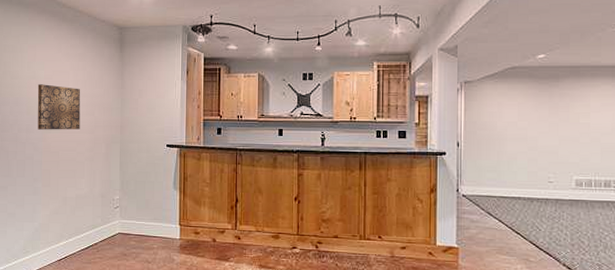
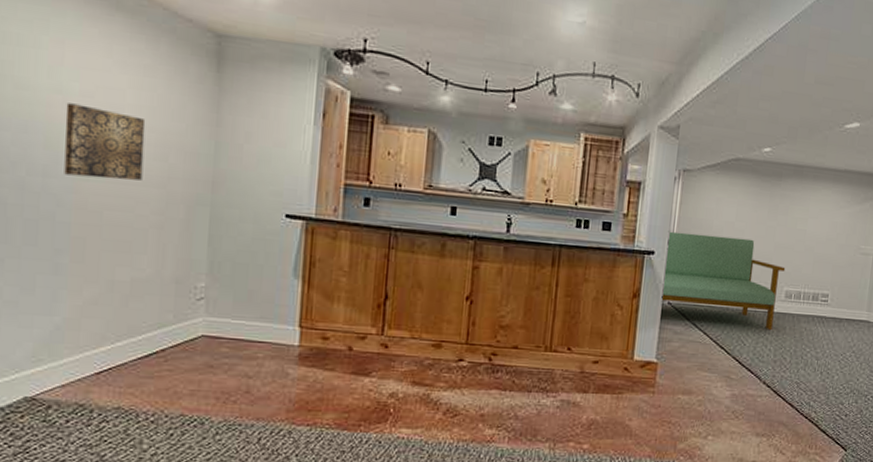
bench: none [455,134,573,217] -> present [663,231,786,331]

